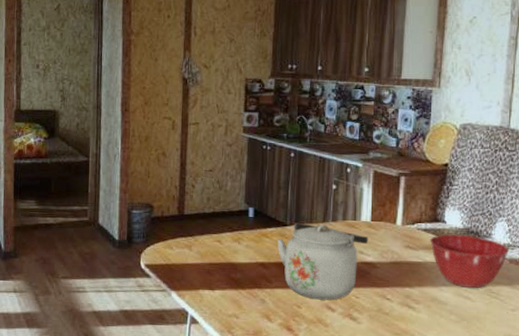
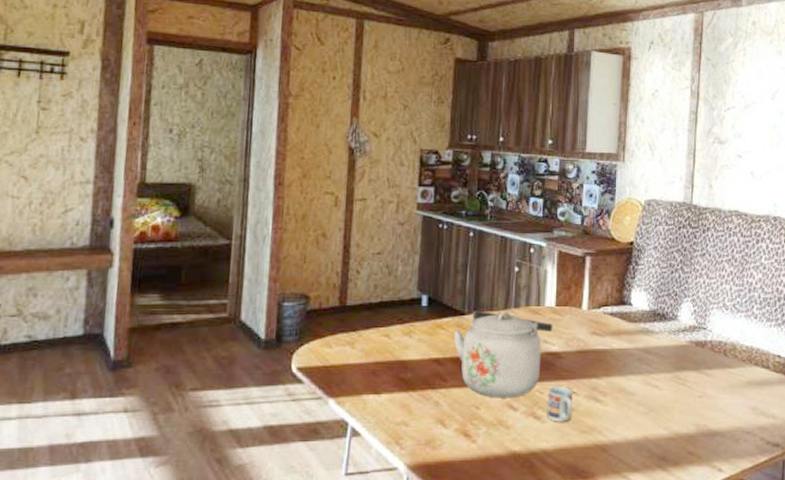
cup: none [362,293,387,324] -> present [547,386,573,422]
mixing bowl: present [430,234,510,288] -> none [617,317,695,375]

